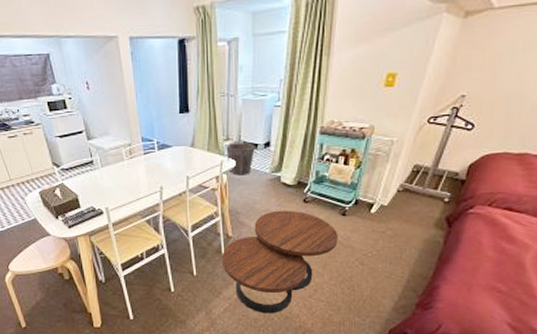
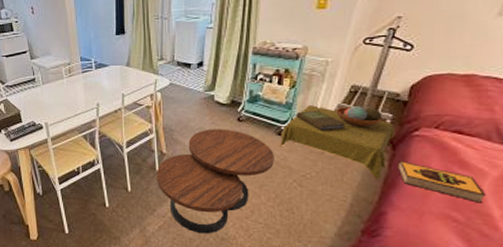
waste bin: present [226,143,255,175] -> none [160,62,188,94]
side table: none [344,185,451,256] -> present [280,105,394,179]
hardback book: none [452,237,529,275] -> present [397,160,487,203]

